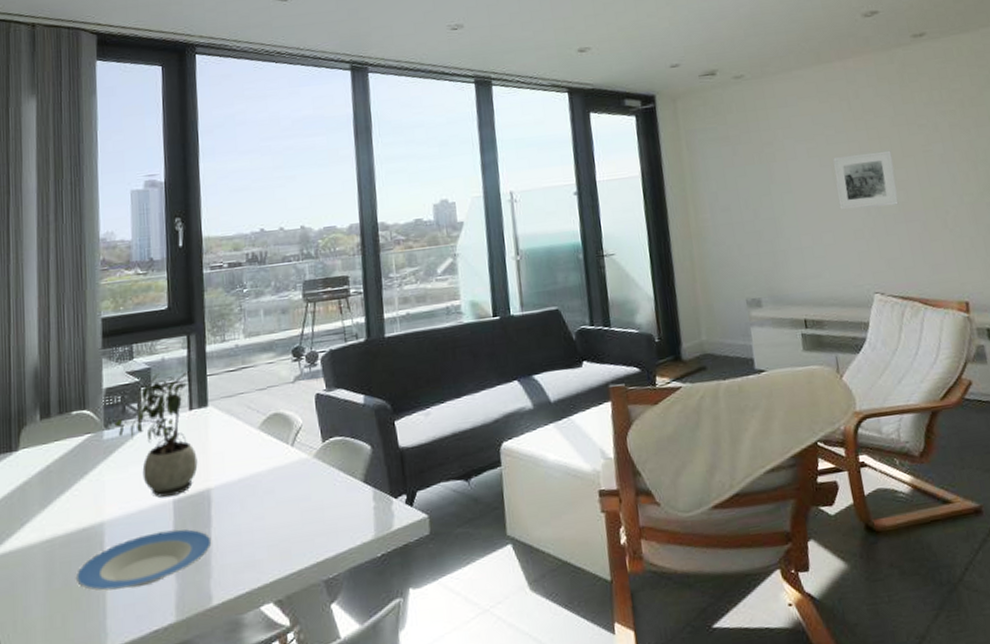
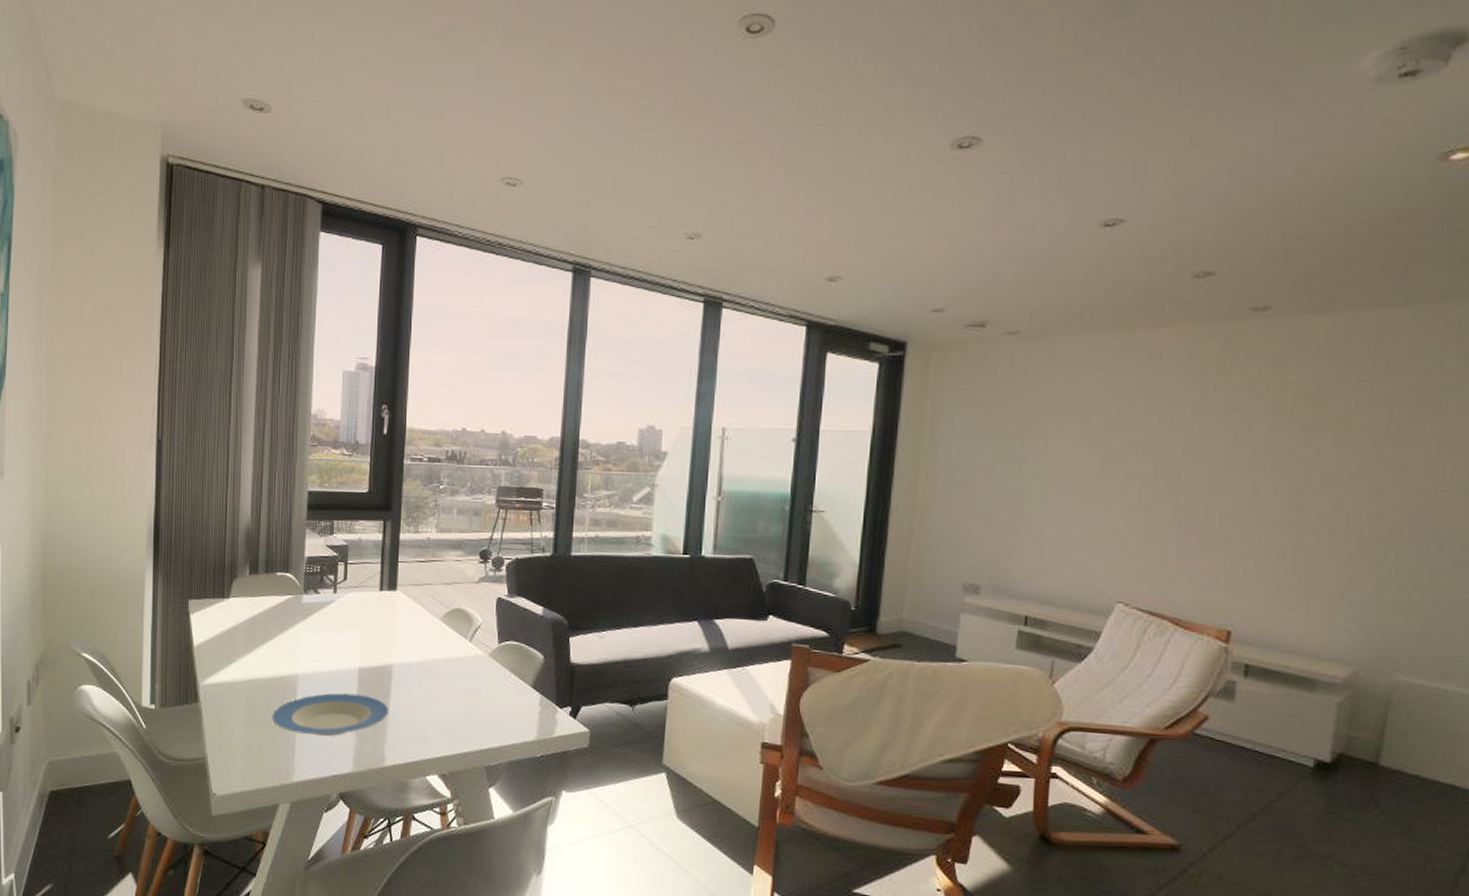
potted plant: present [114,372,198,498] -> none [313,551,383,665]
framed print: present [833,150,899,210] -> none [1100,442,1183,509]

